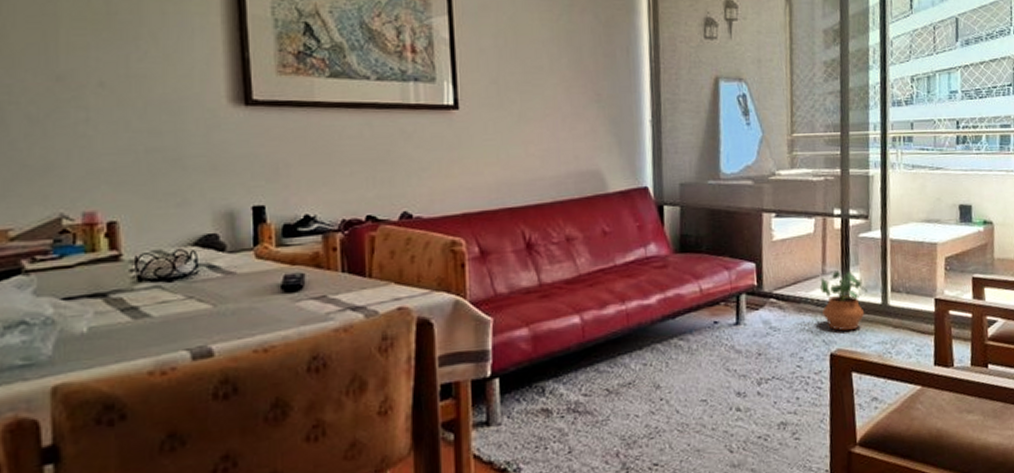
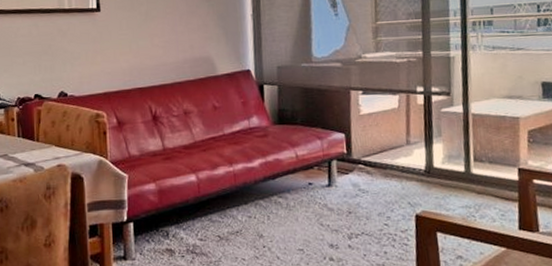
potted plant: present [820,271,867,331] -> none [404,141,450,195]

